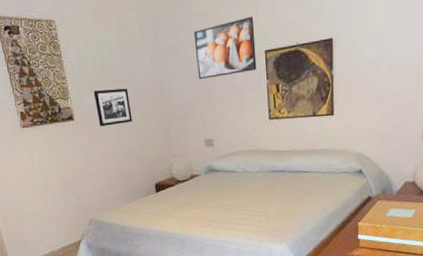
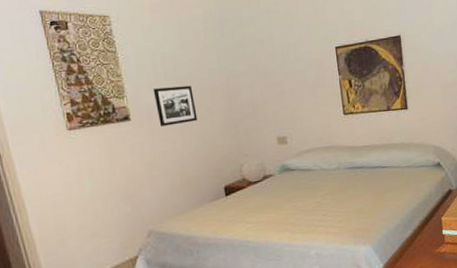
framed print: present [193,16,257,79] -> none [261,14,328,75]

